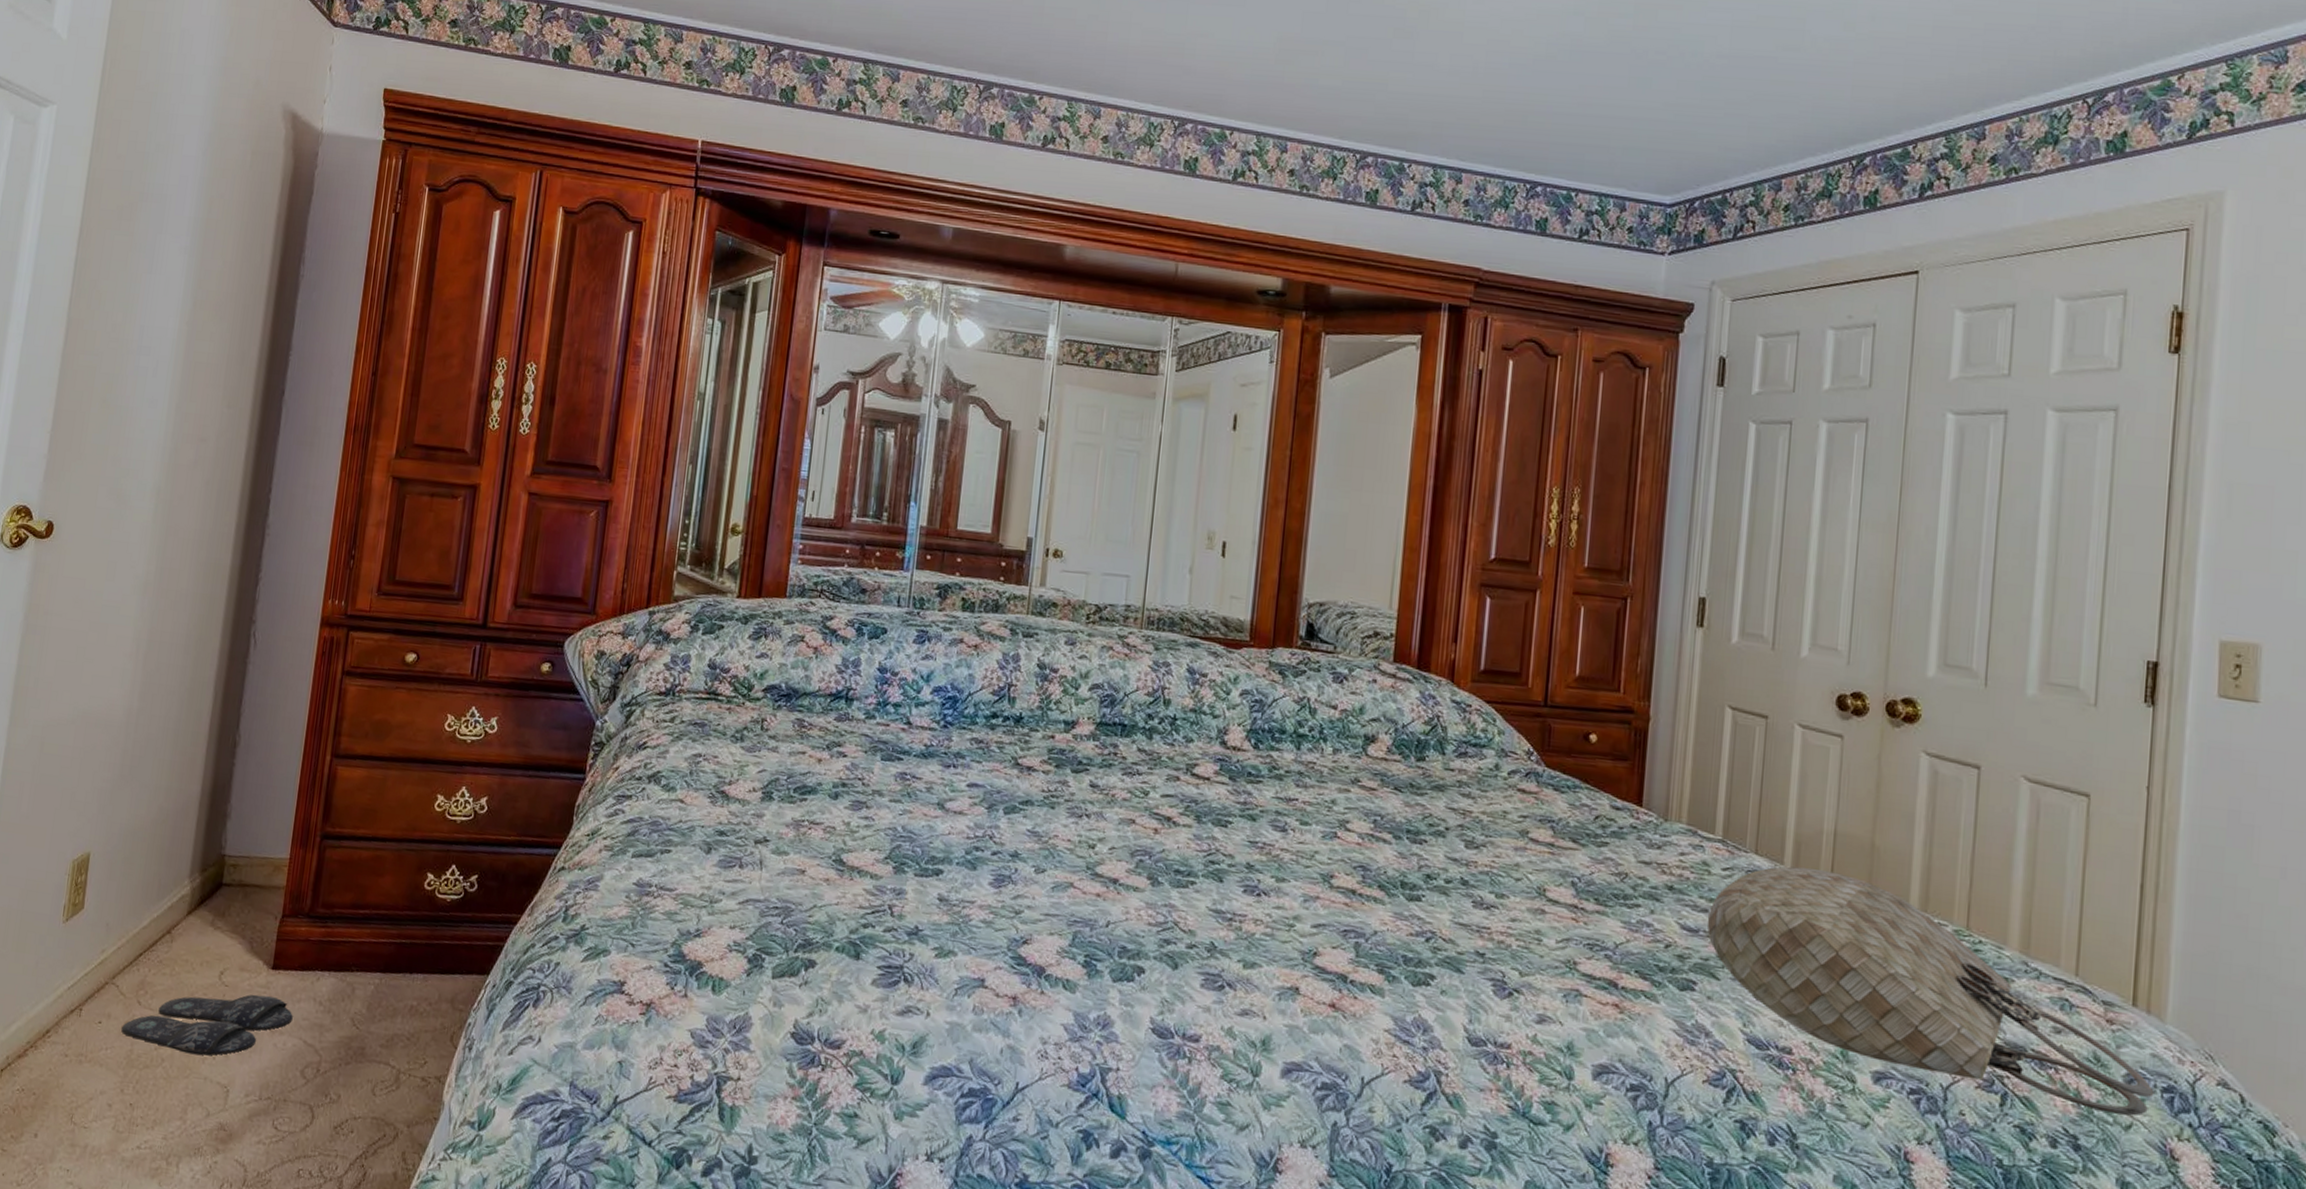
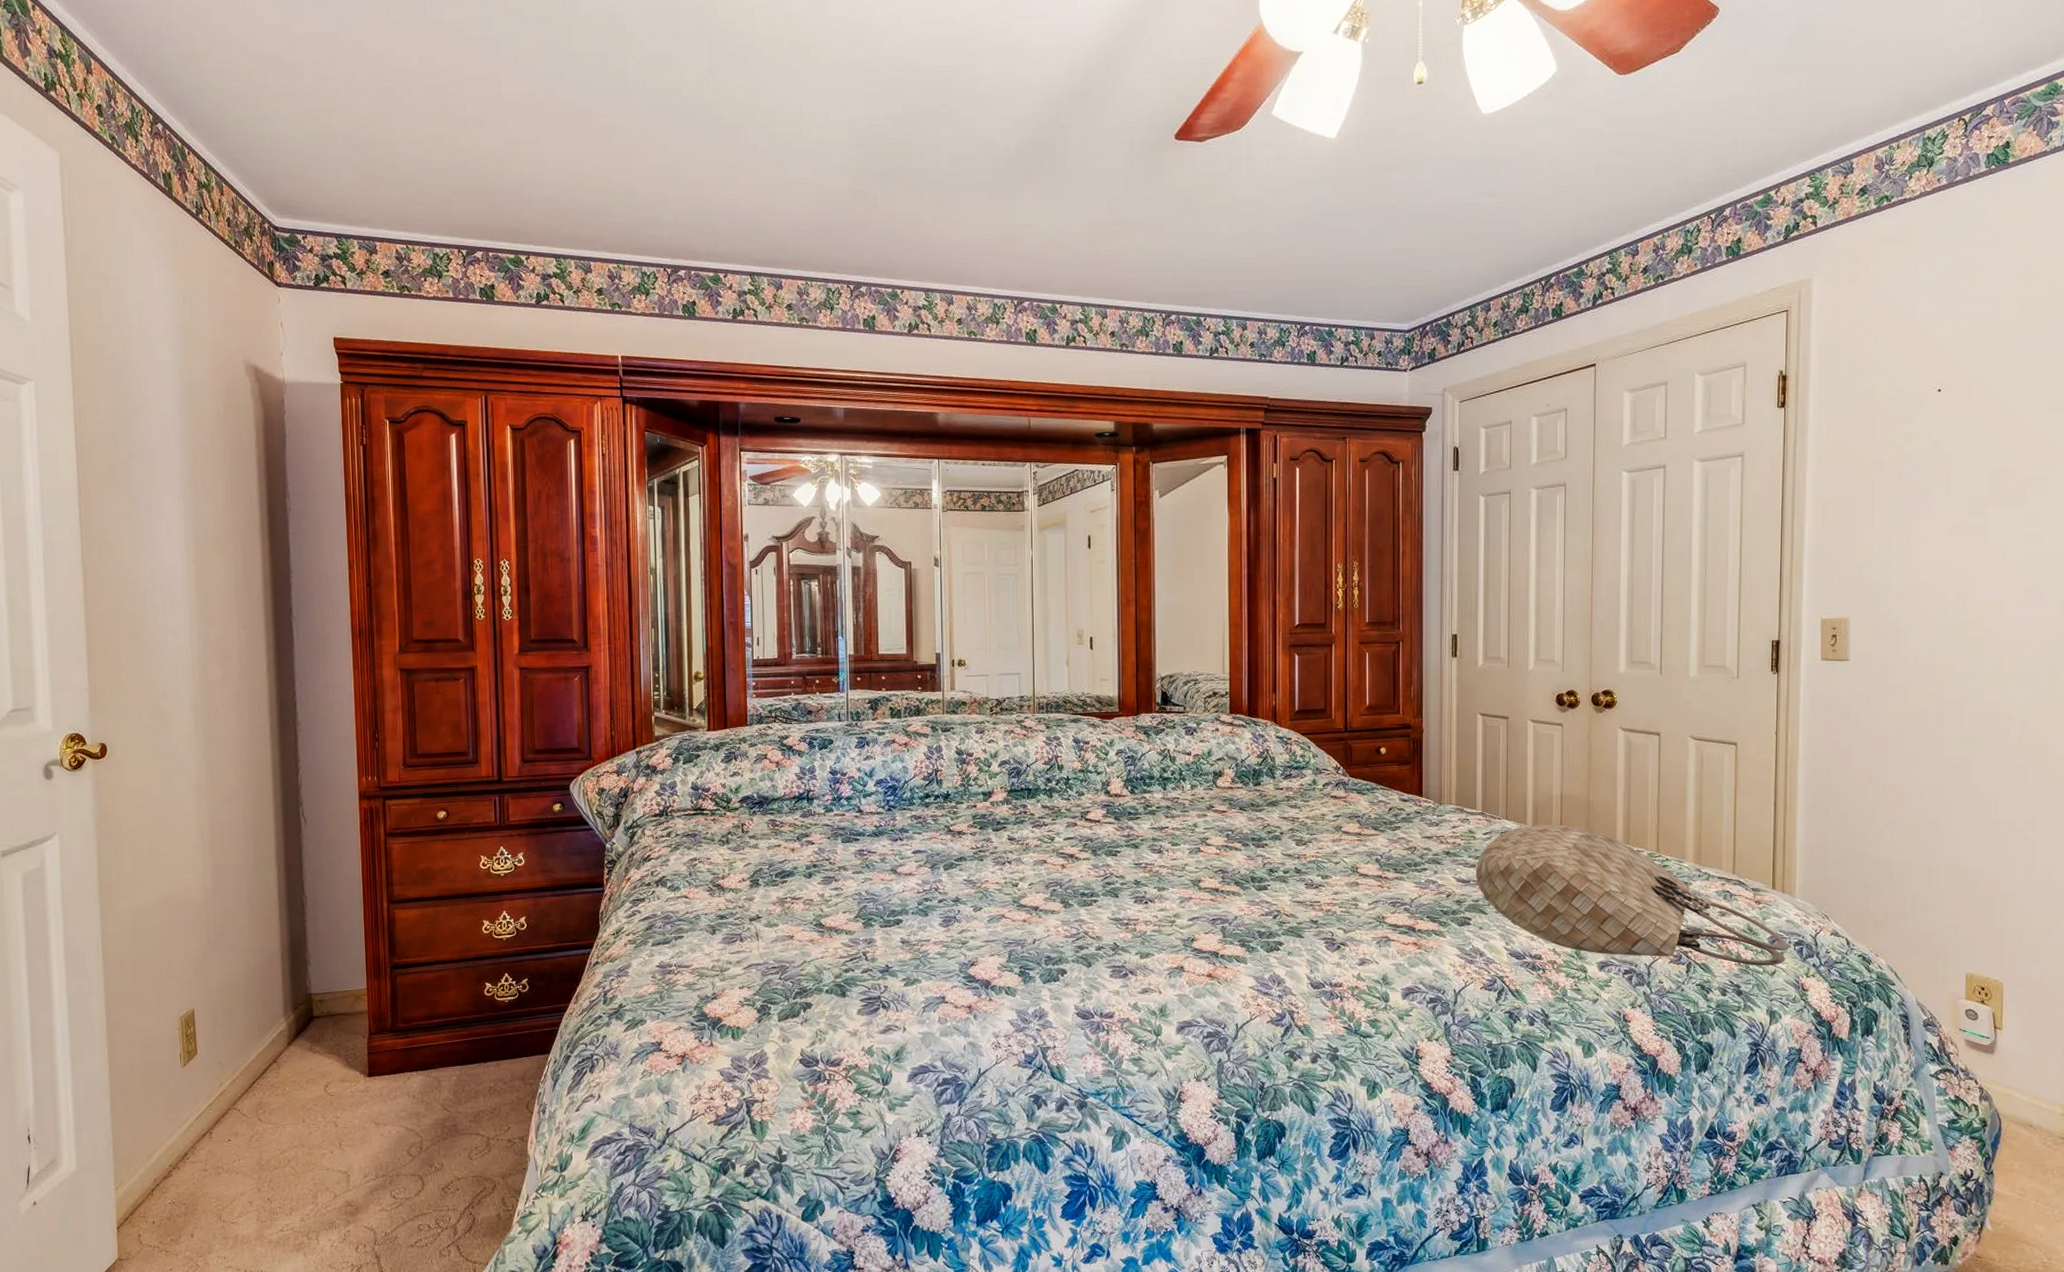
slippers: present [121,994,293,1056] -> none [249,1098,393,1153]

